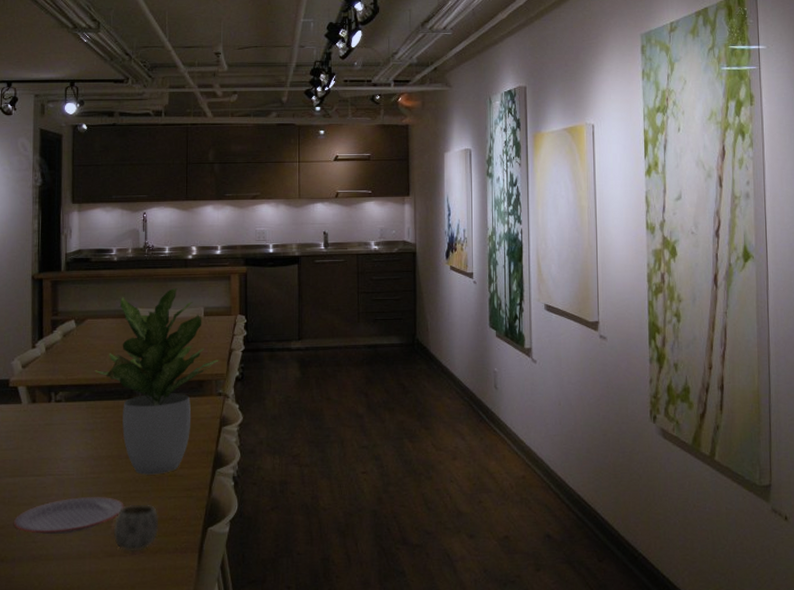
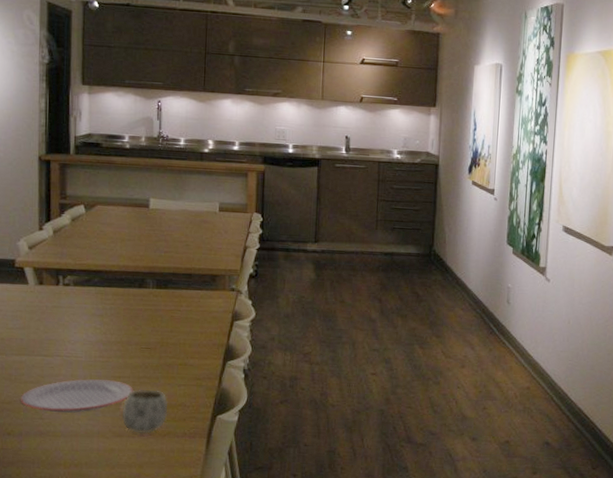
potted plant: present [95,287,219,475] -> none [104,180,233,363]

